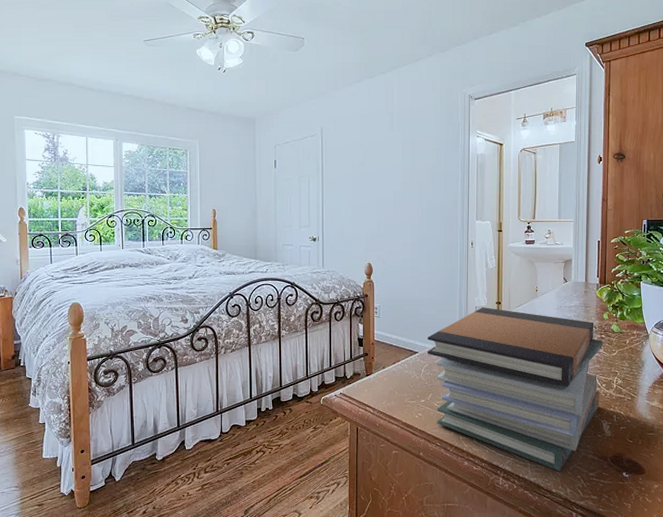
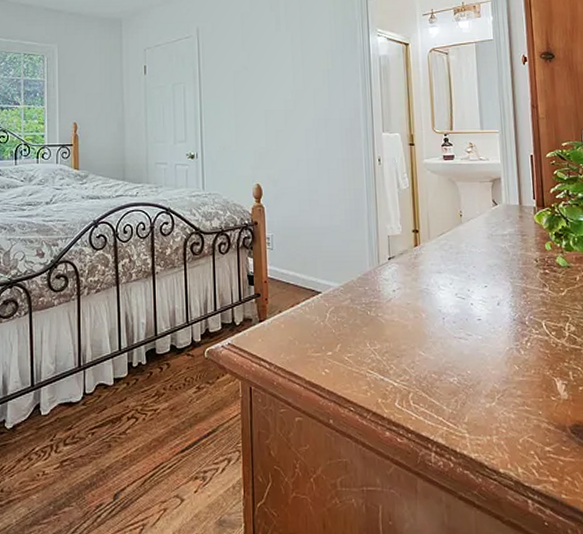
book stack: present [427,307,603,472] -> none [331,236,550,446]

